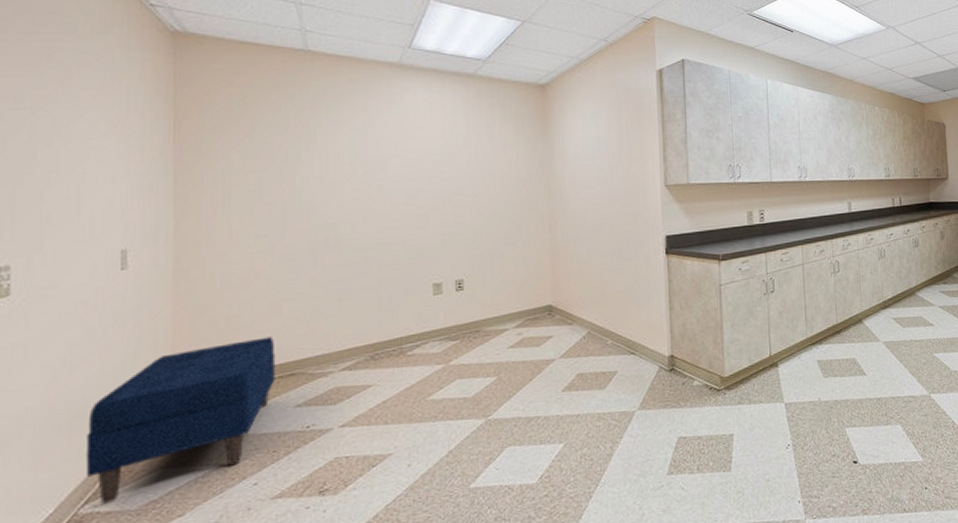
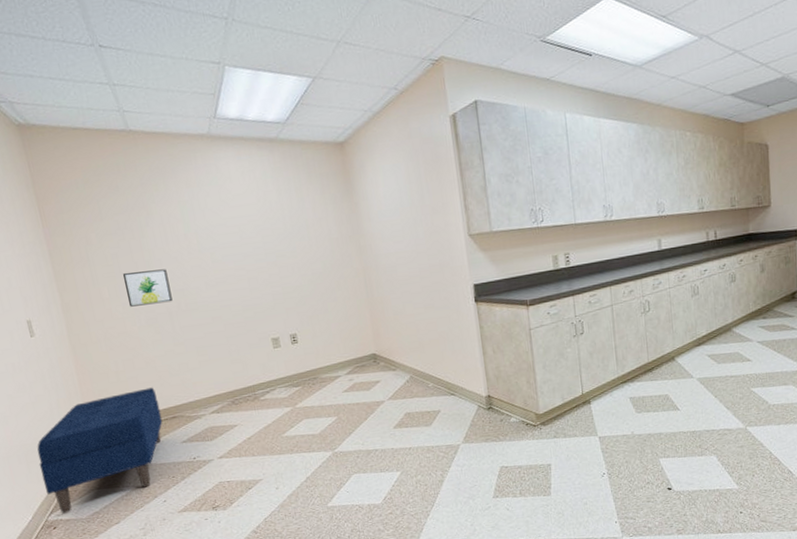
wall art: none [264,199,320,240] -> present [123,269,173,307]

